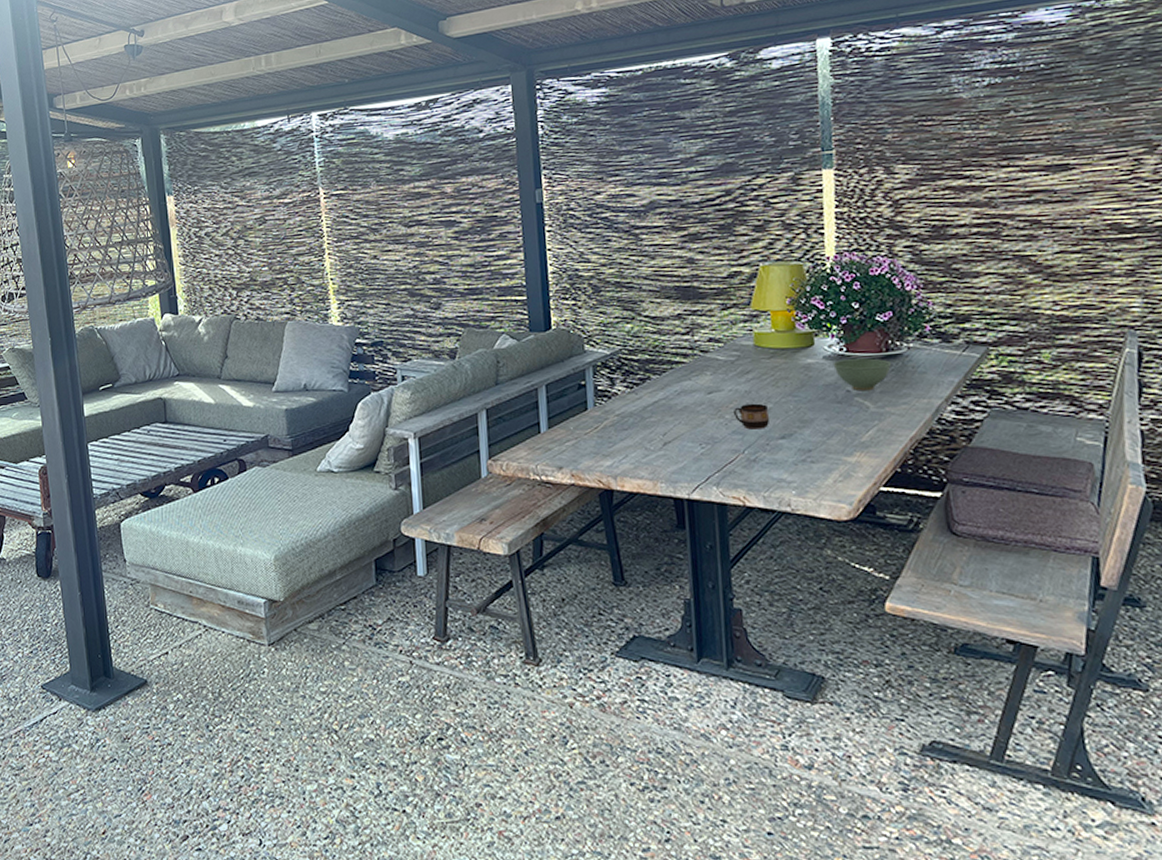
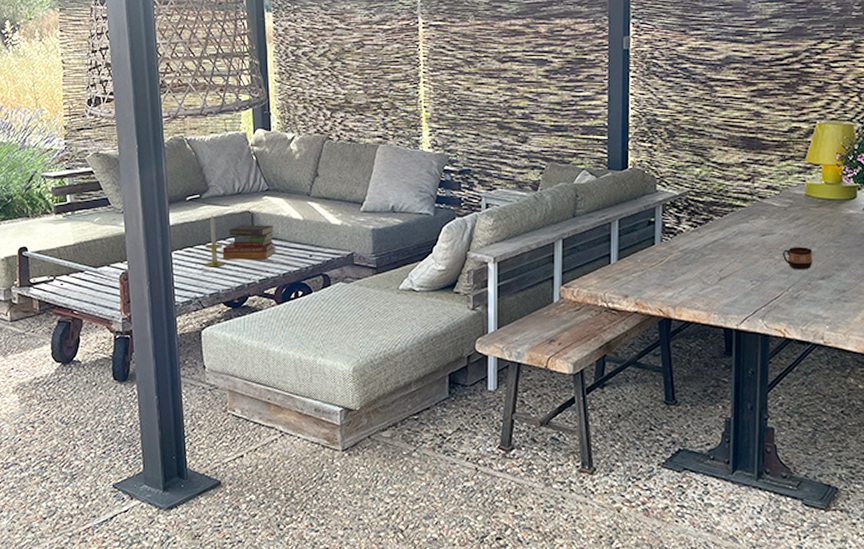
candle: none [119,404,141,458] -> present [204,215,226,267]
books: none [137,410,190,449] -> present [222,225,276,260]

